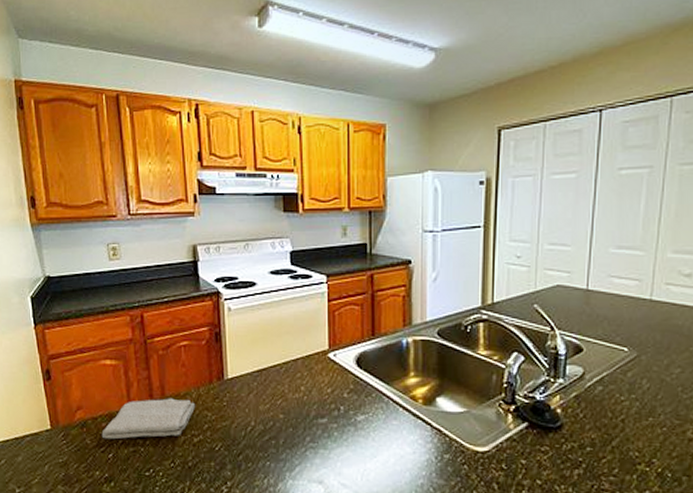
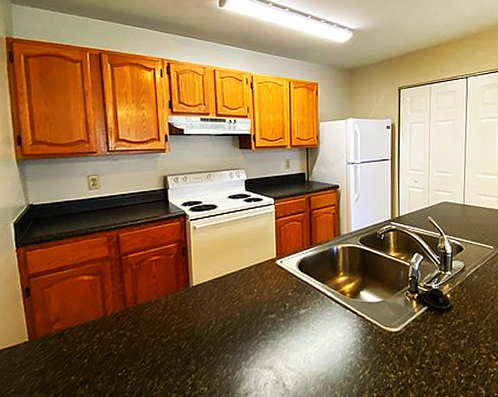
washcloth: present [101,398,195,440] -> none [77,306,164,347]

